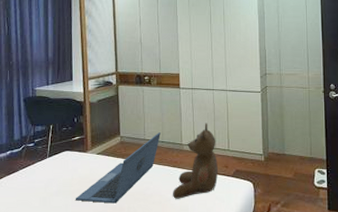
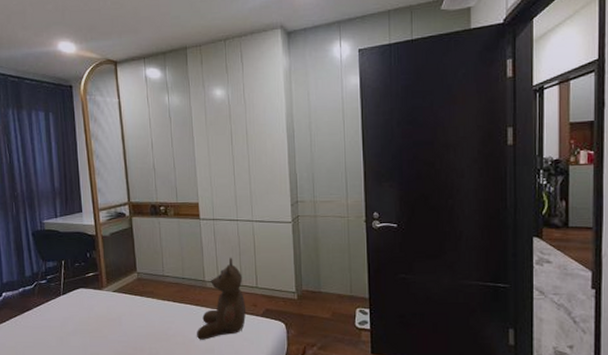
laptop: present [75,132,161,204] -> none [93,268,181,344]

